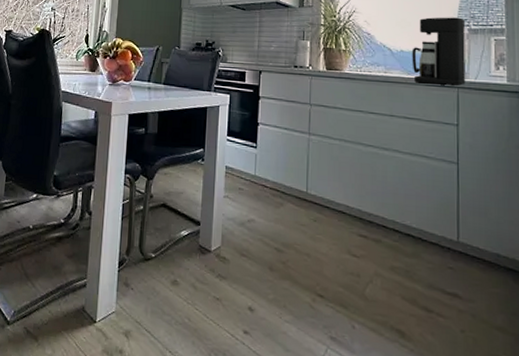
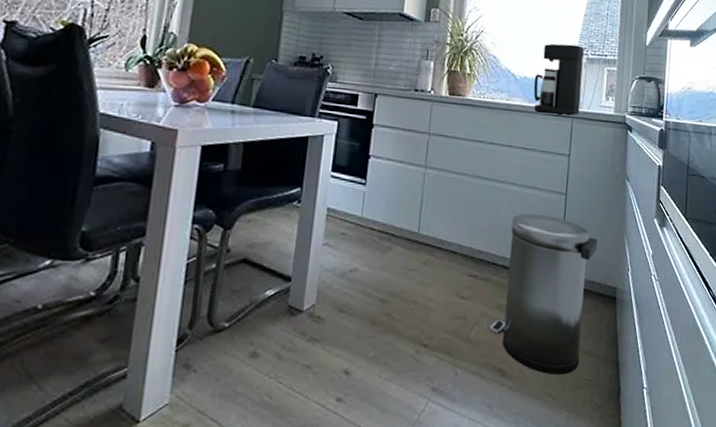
pedal bin: none [384,180,501,347] -> present [489,214,598,374]

